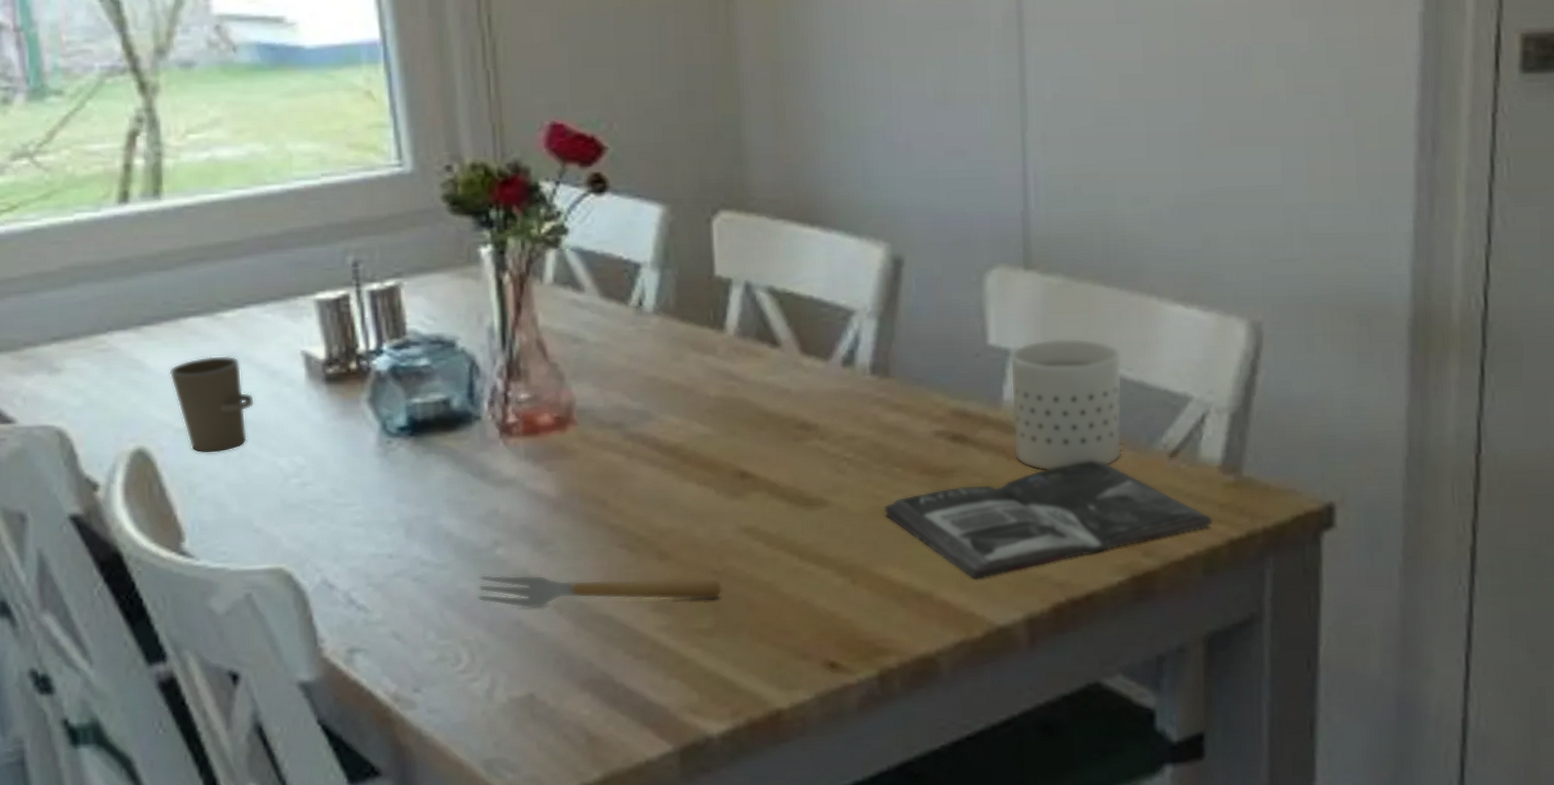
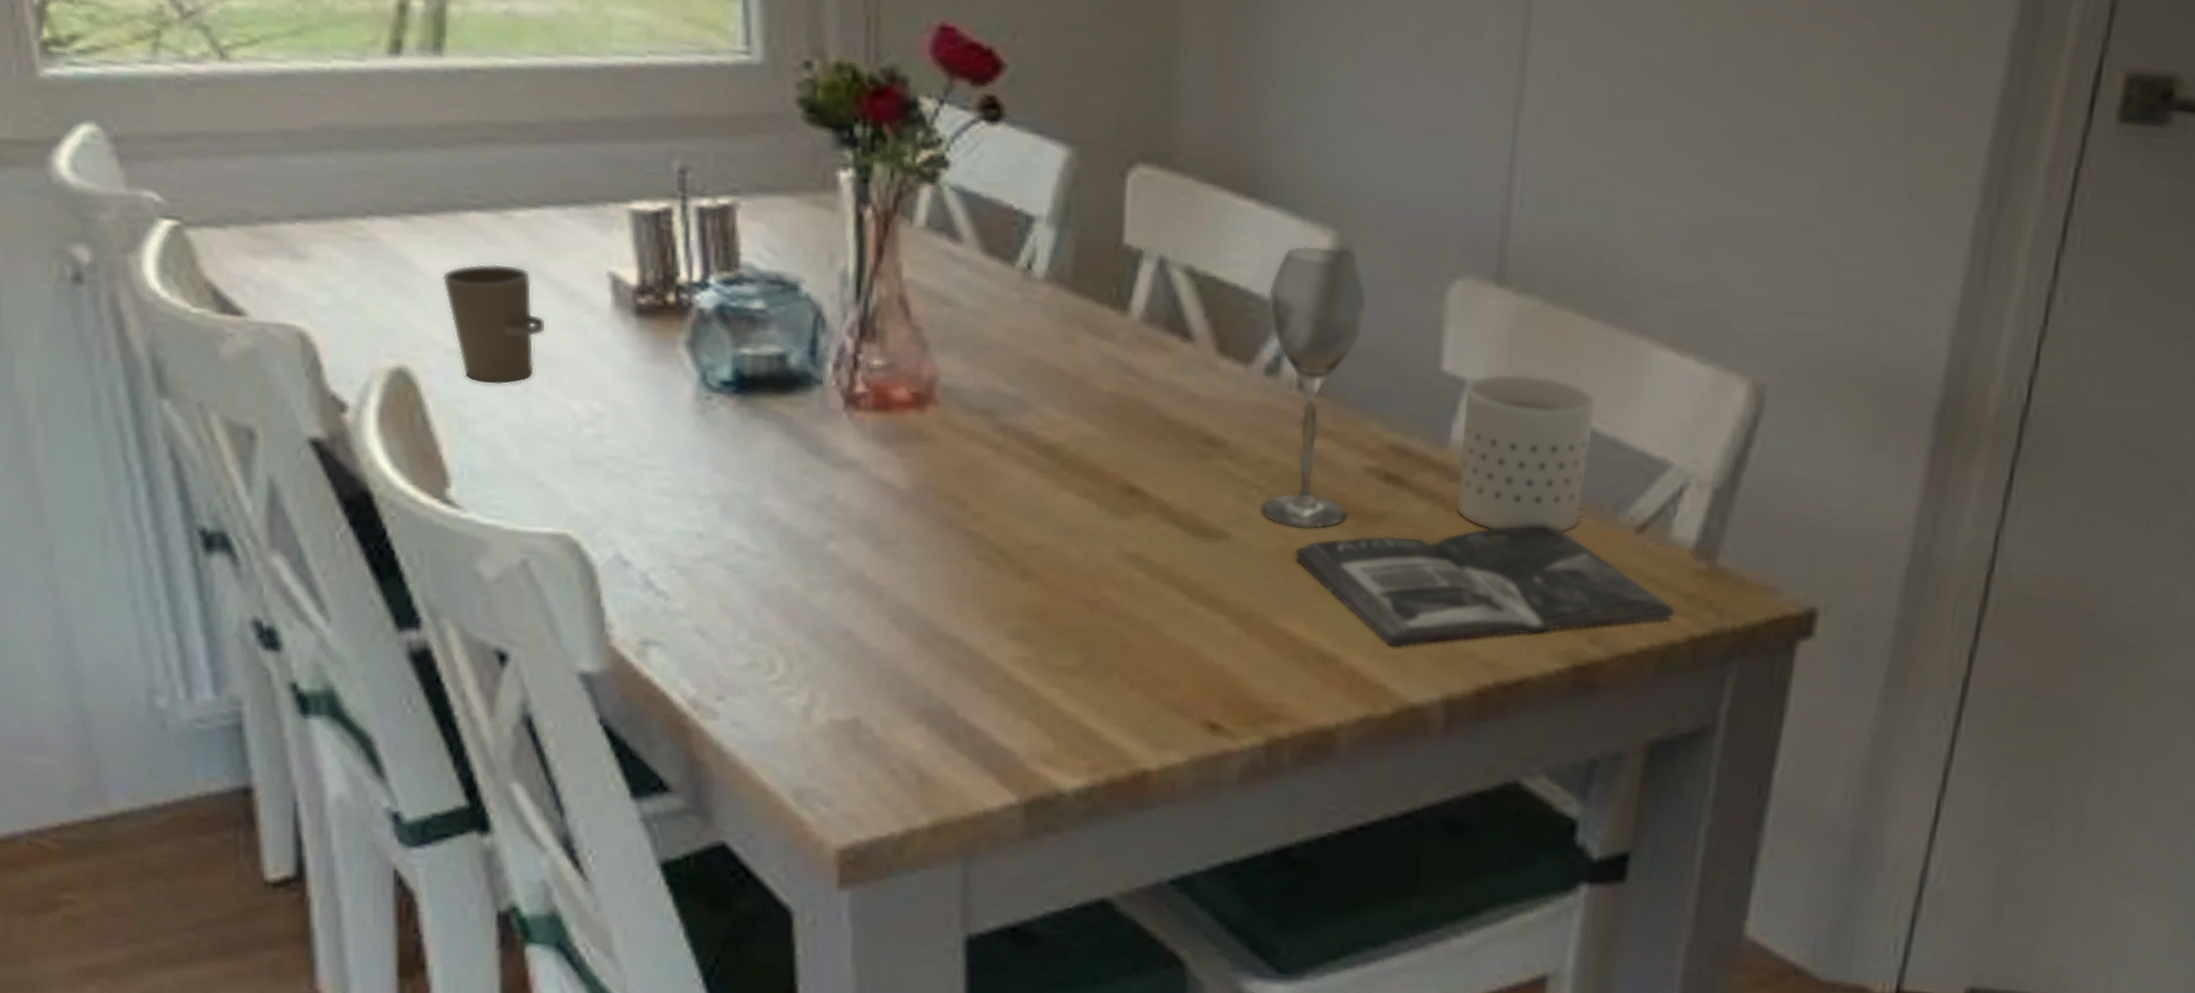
fork: present [478,574,723,609] -> none [801,571,1095,635]
wineglass: none [837,256,925,489] -> present [1260,245,1369,529]

